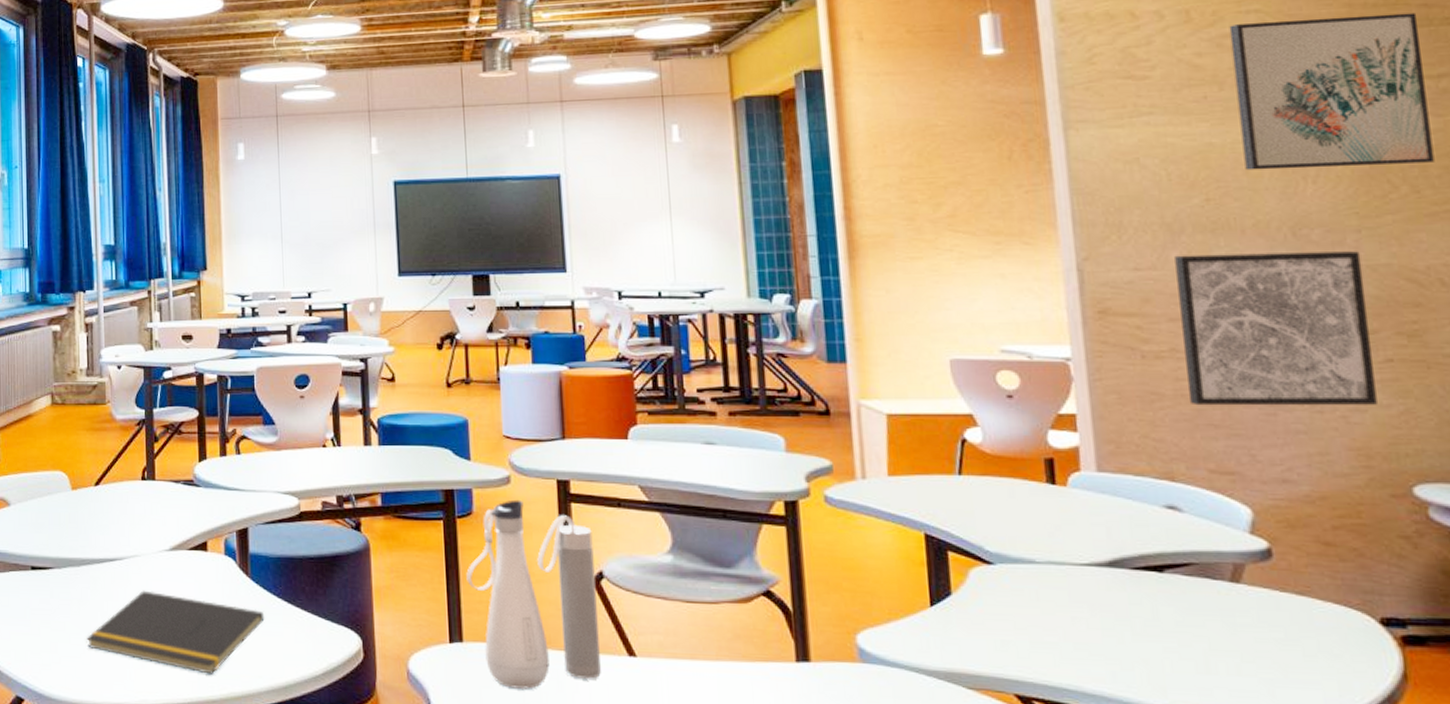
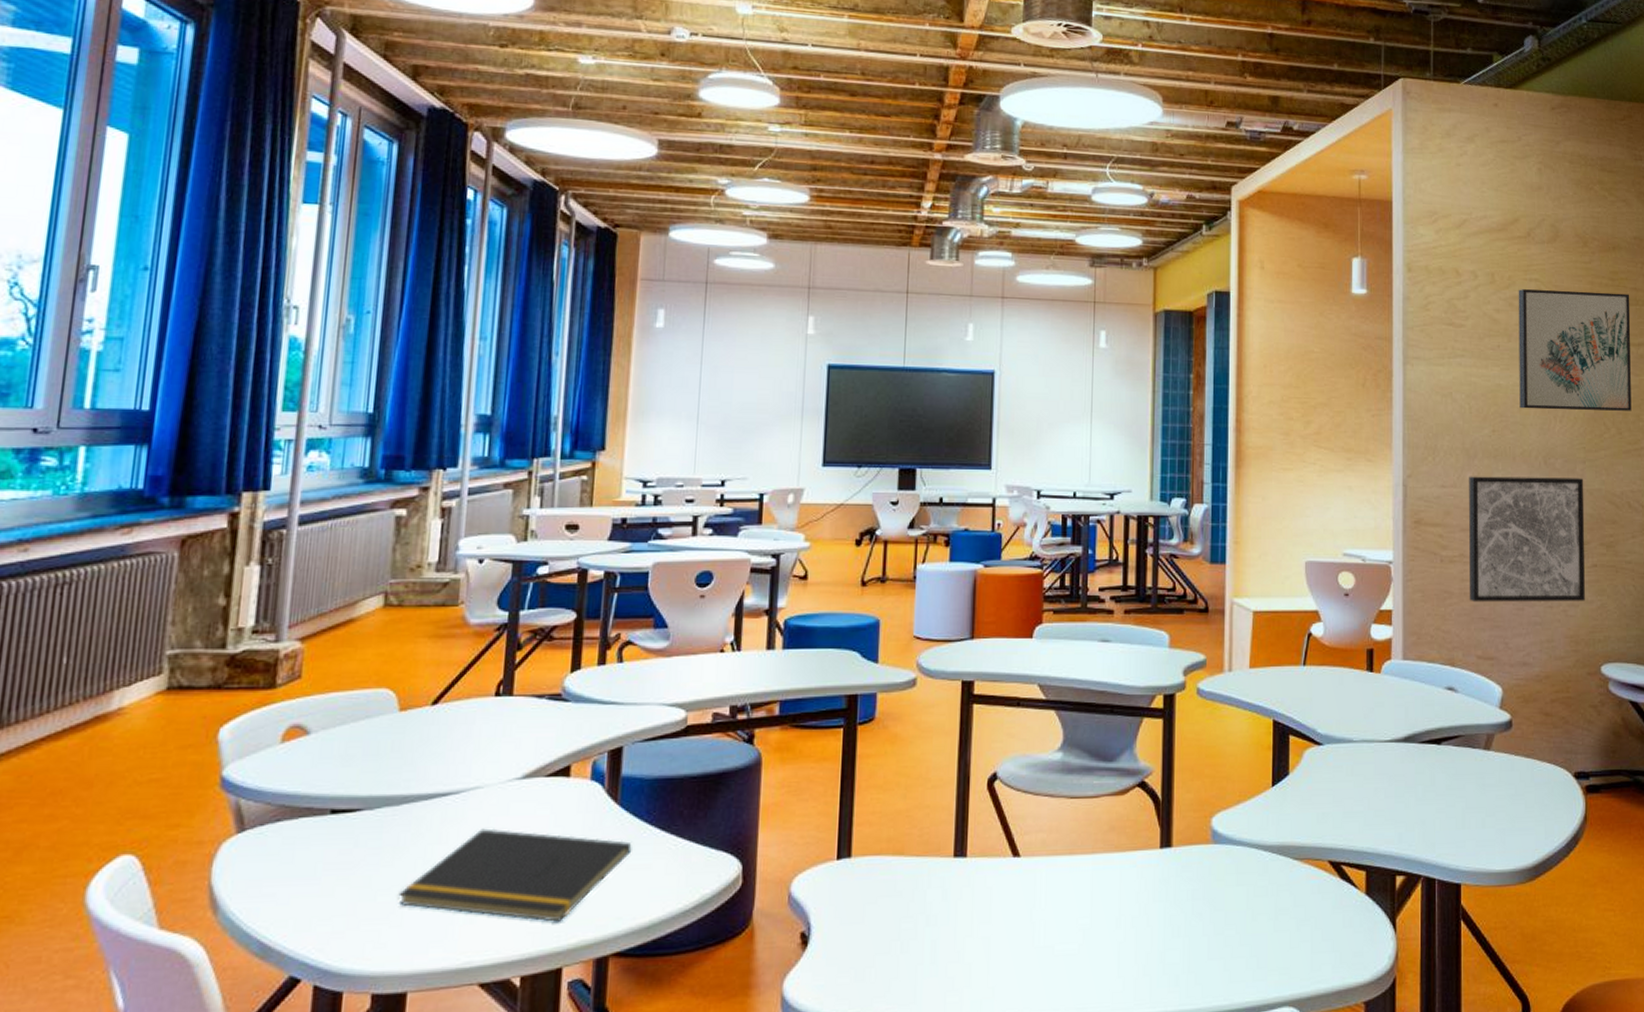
water bottle: present [466,499,601,690] -> none [861,702,991,903]

